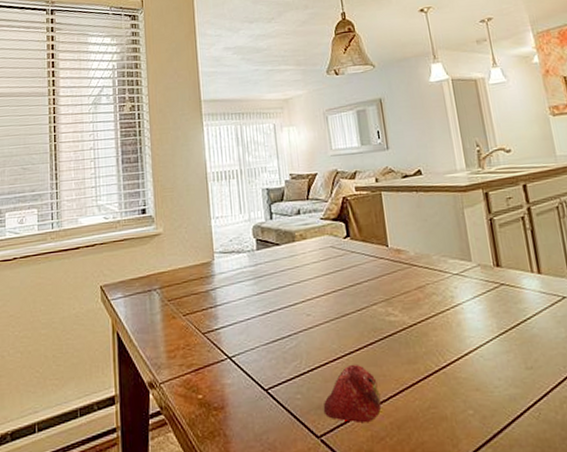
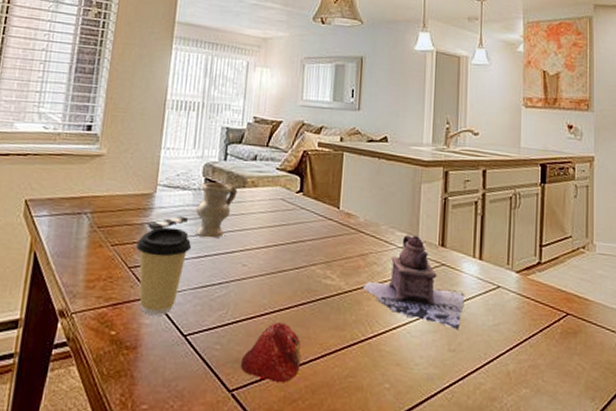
coffee cup: none [205,290,257,375] -> present [136,227,192,315]
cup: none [212,240,289,295] -> present [148,182,238,238]
teapot: none [427,260,532,348] -> present [363,235,465,331]

